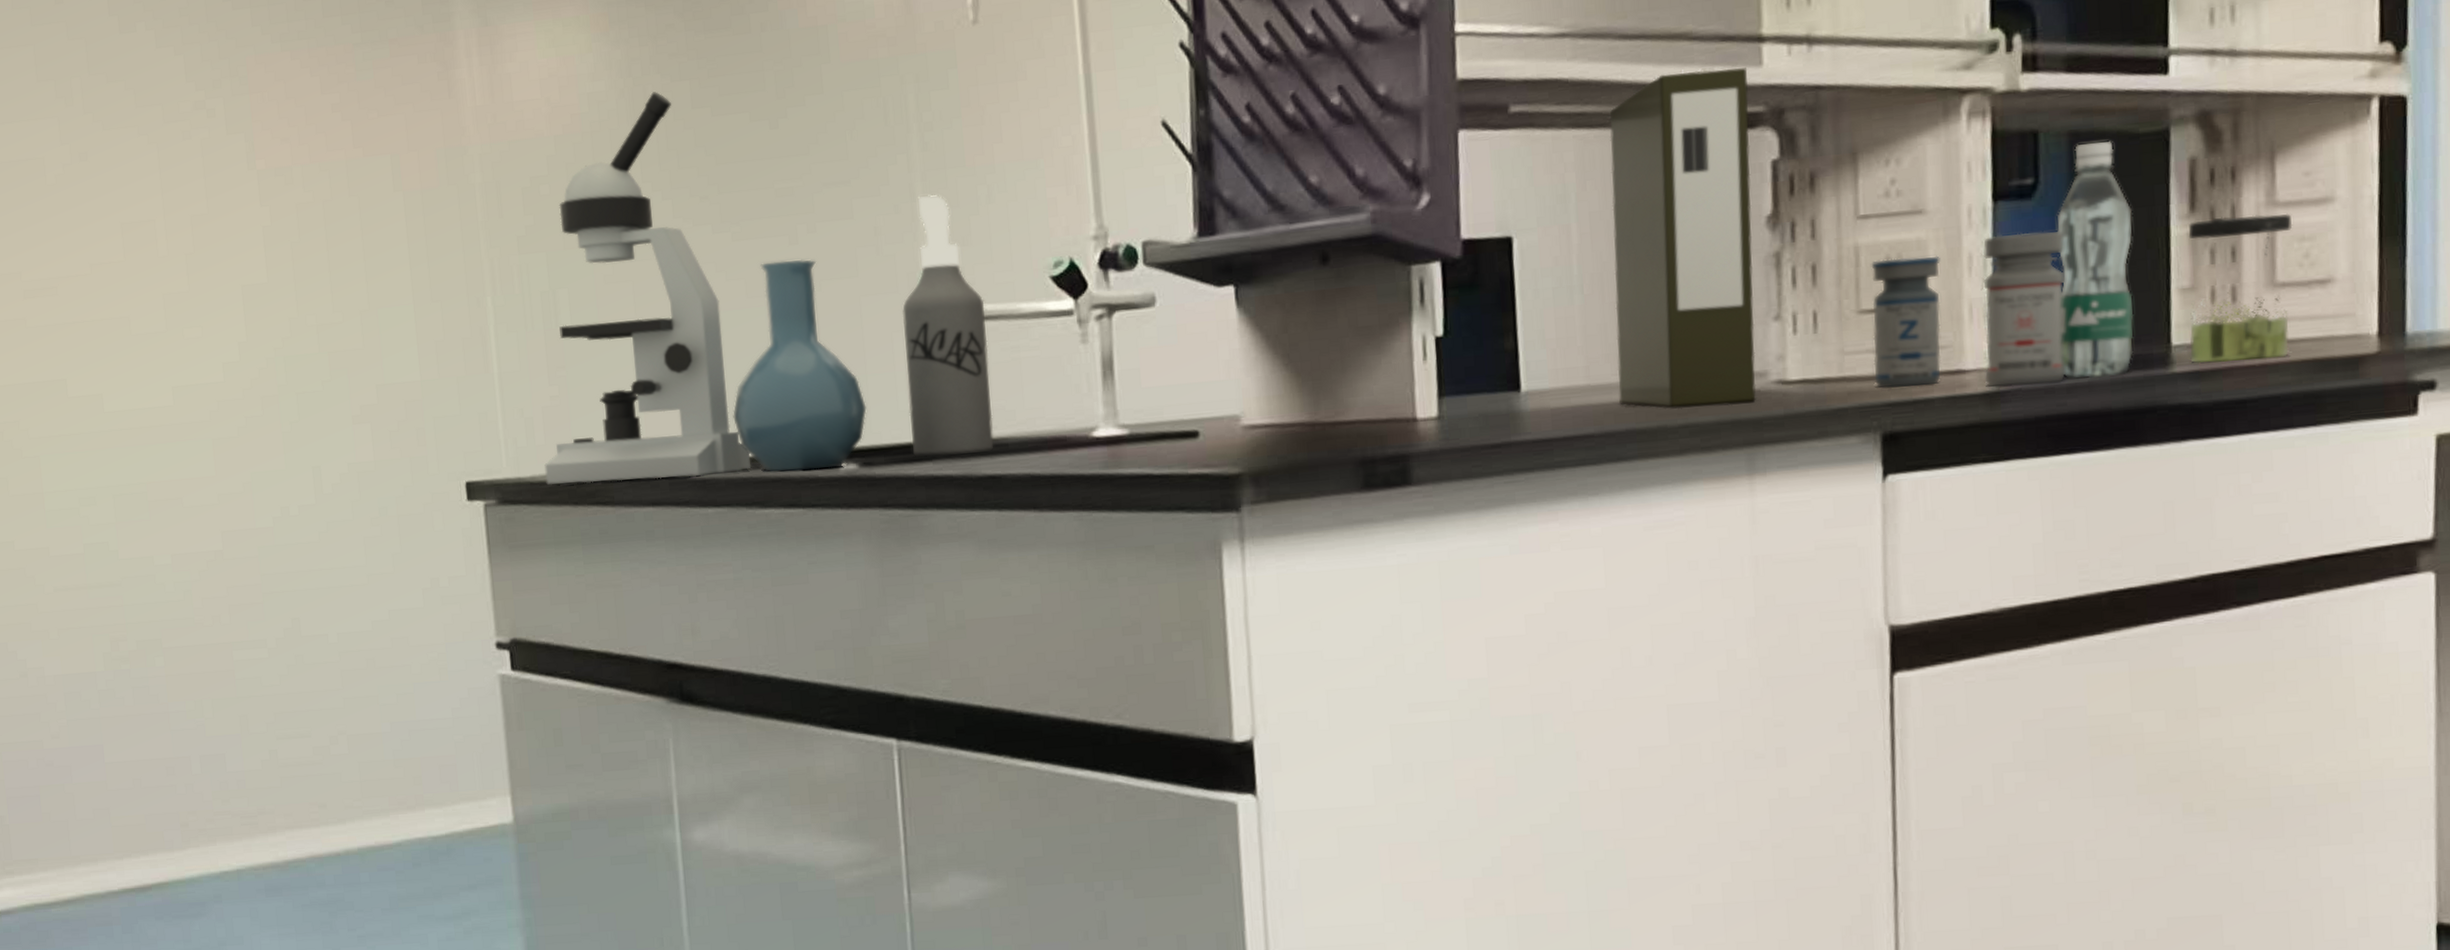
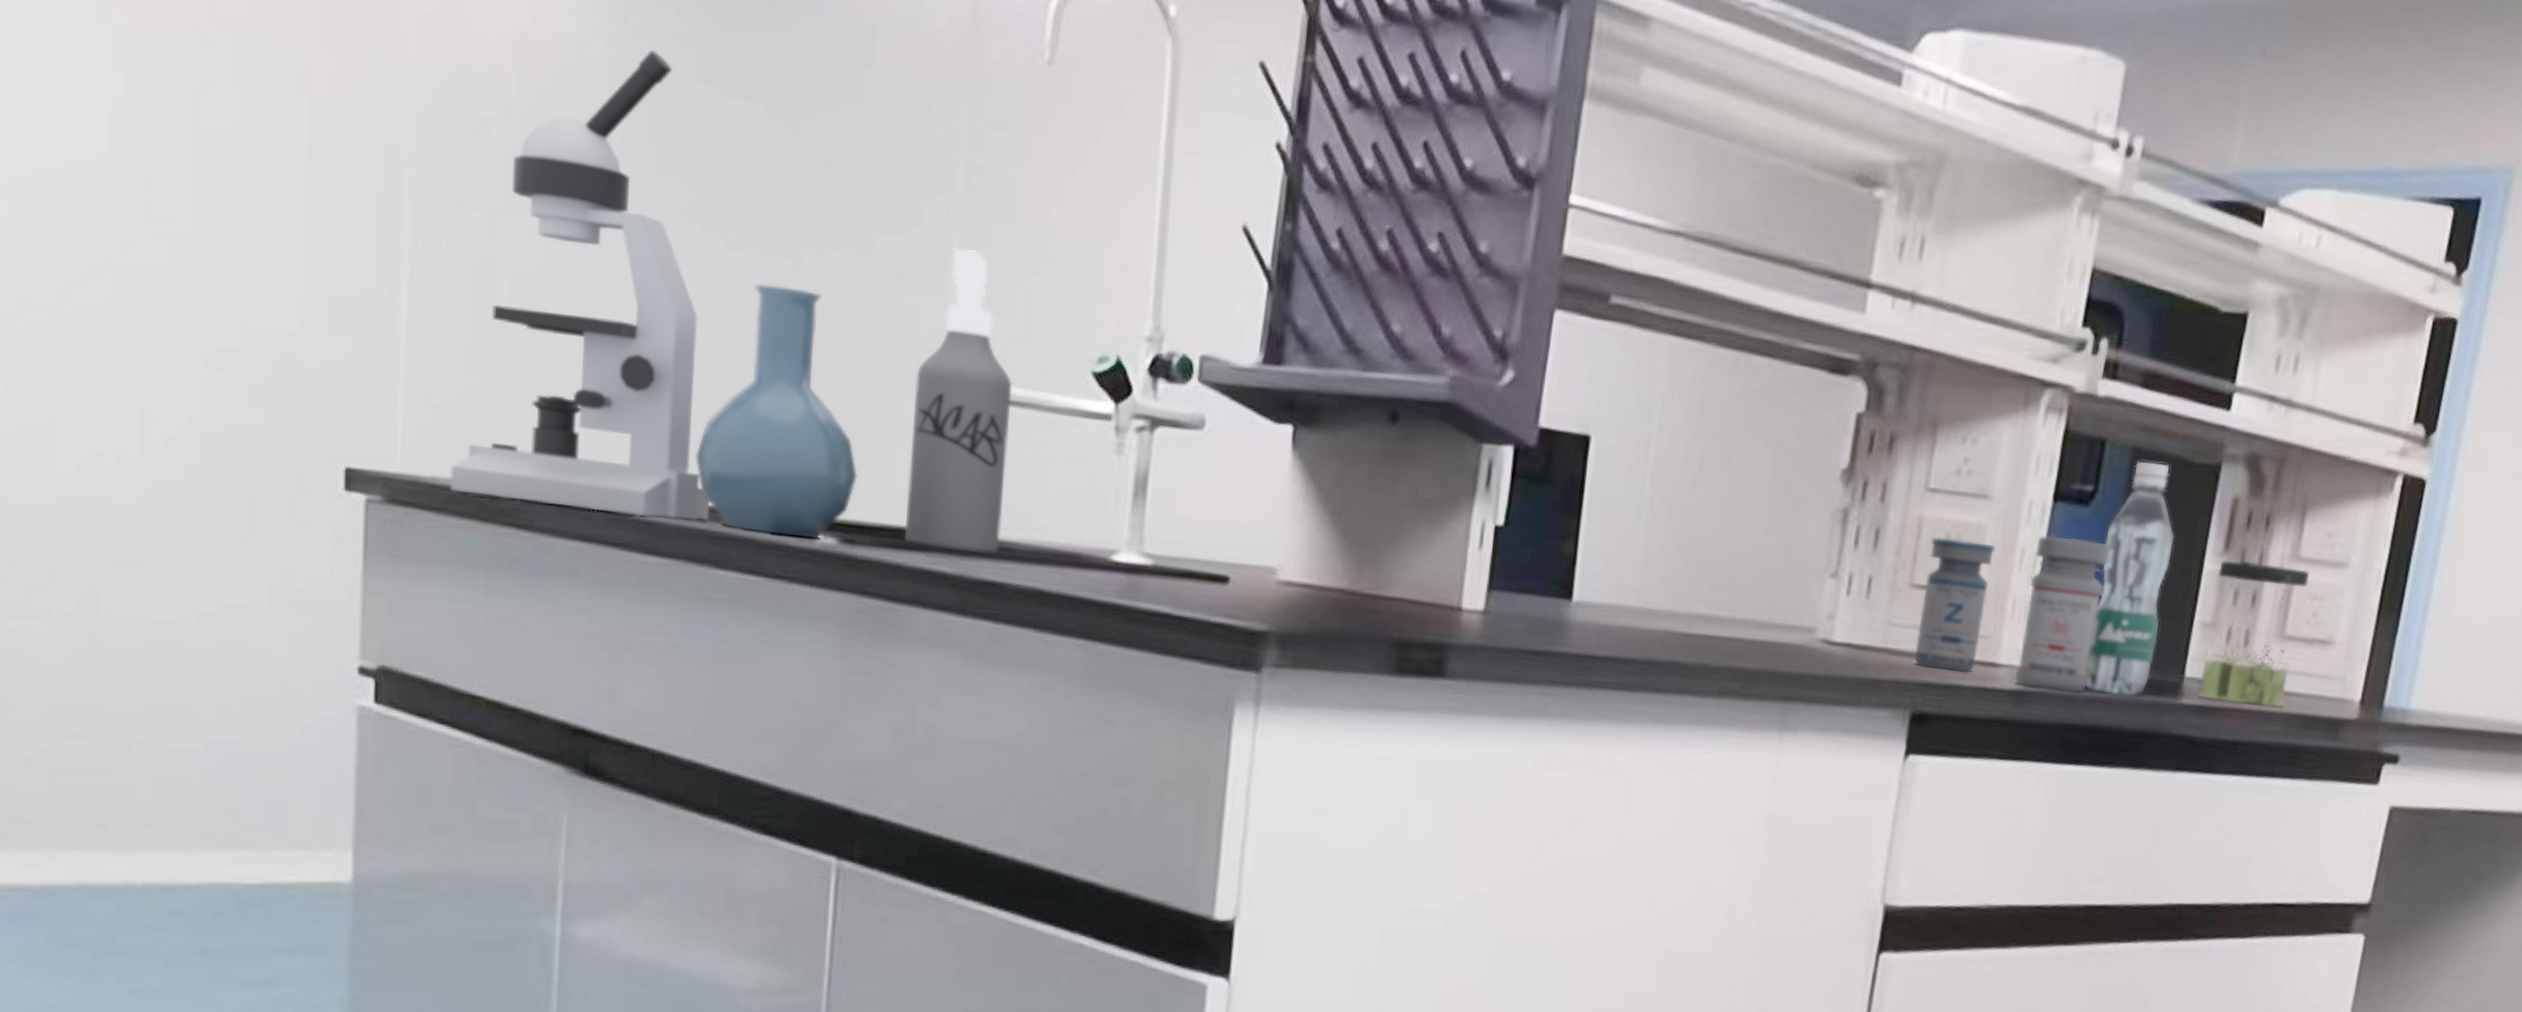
binder: present [1609,68,1756,410] -> none [1668,299,1851,658]

